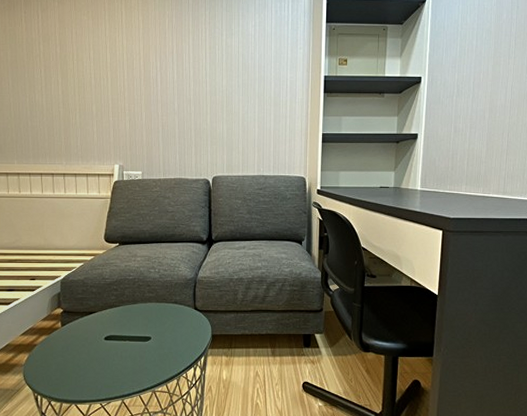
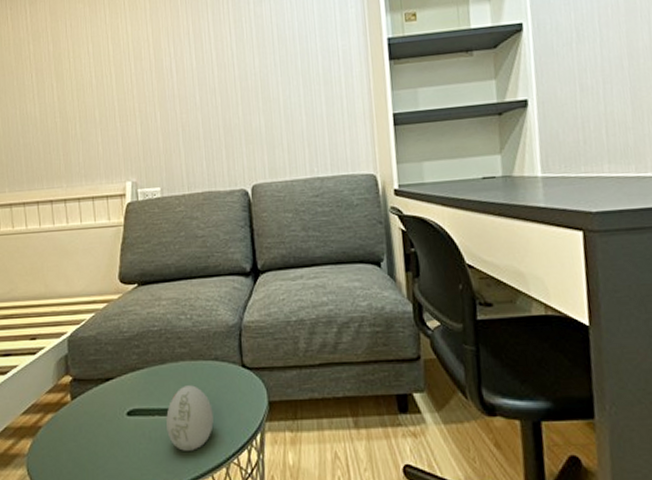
decorative egg: none [135,320,170,367] -> present [166,385,214,451]

